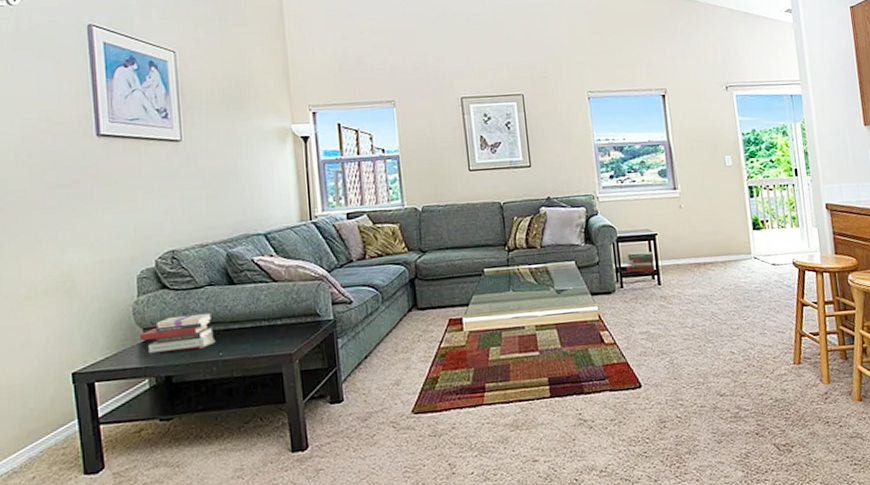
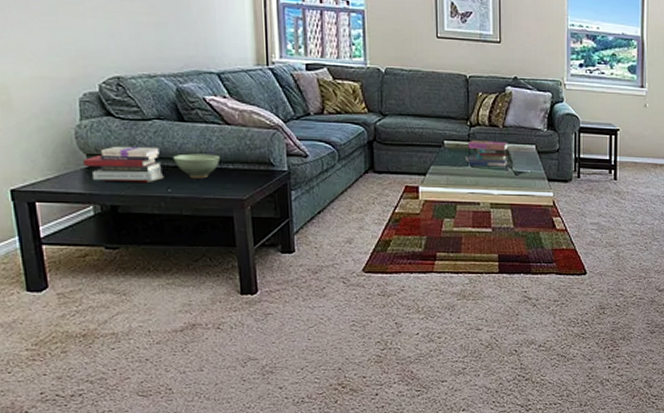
bowl: none [224,312,269,339] -> present [173,153,221,179]
books: none [506,261,549,291] -> present [465,140,508,167]
books: present [626,251,654,273] -> none [585,144,613,167]

